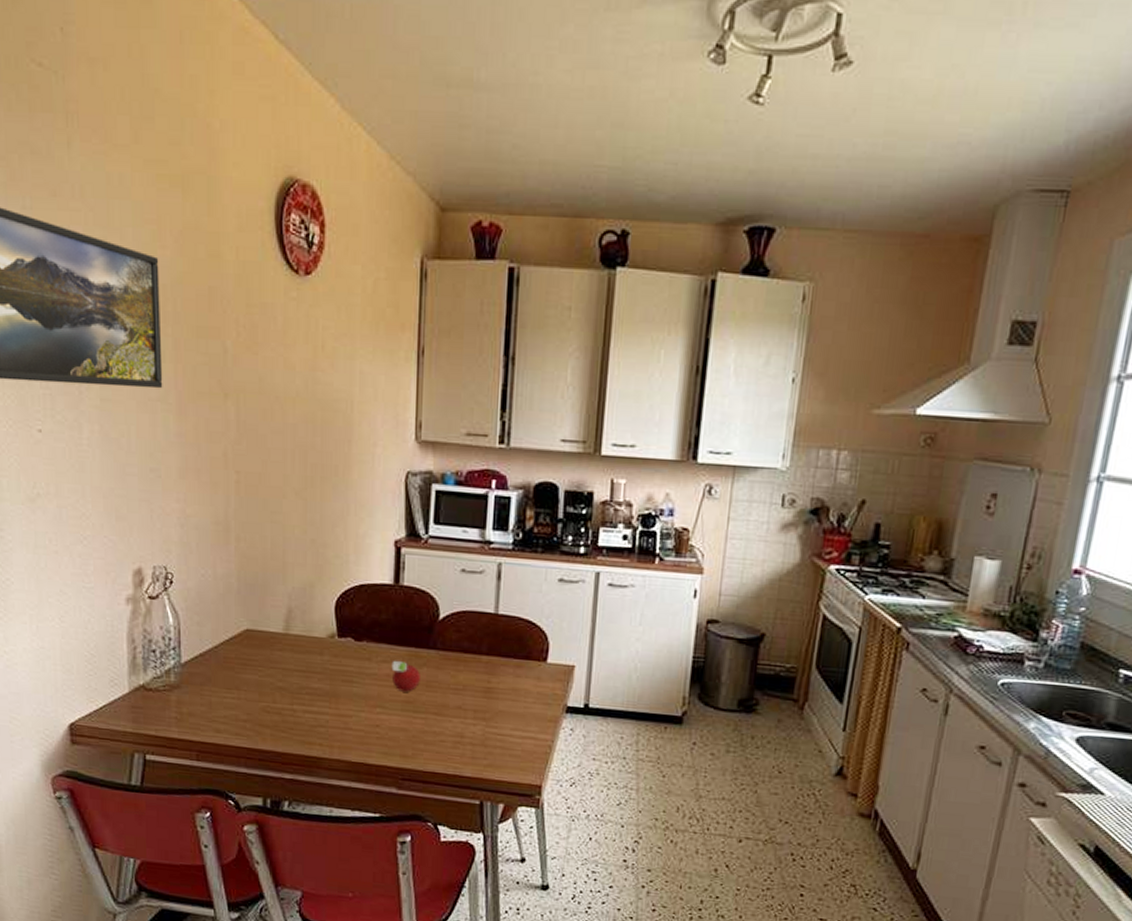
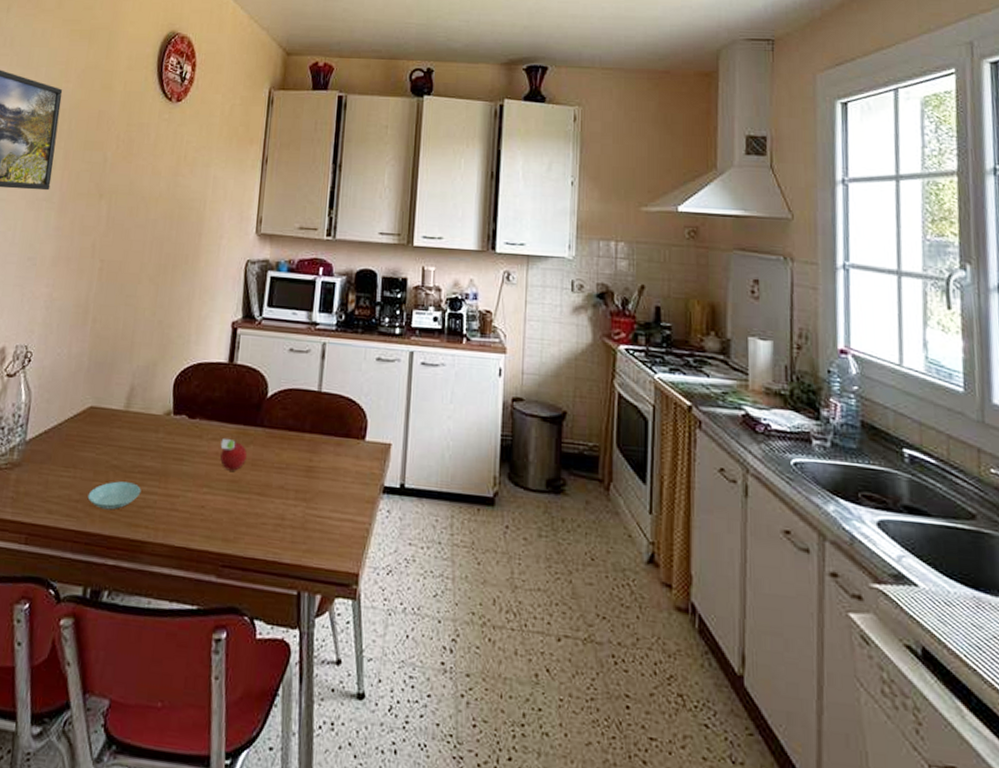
saucer: none [255,702,311,729] -> present [87,481,141,510]

